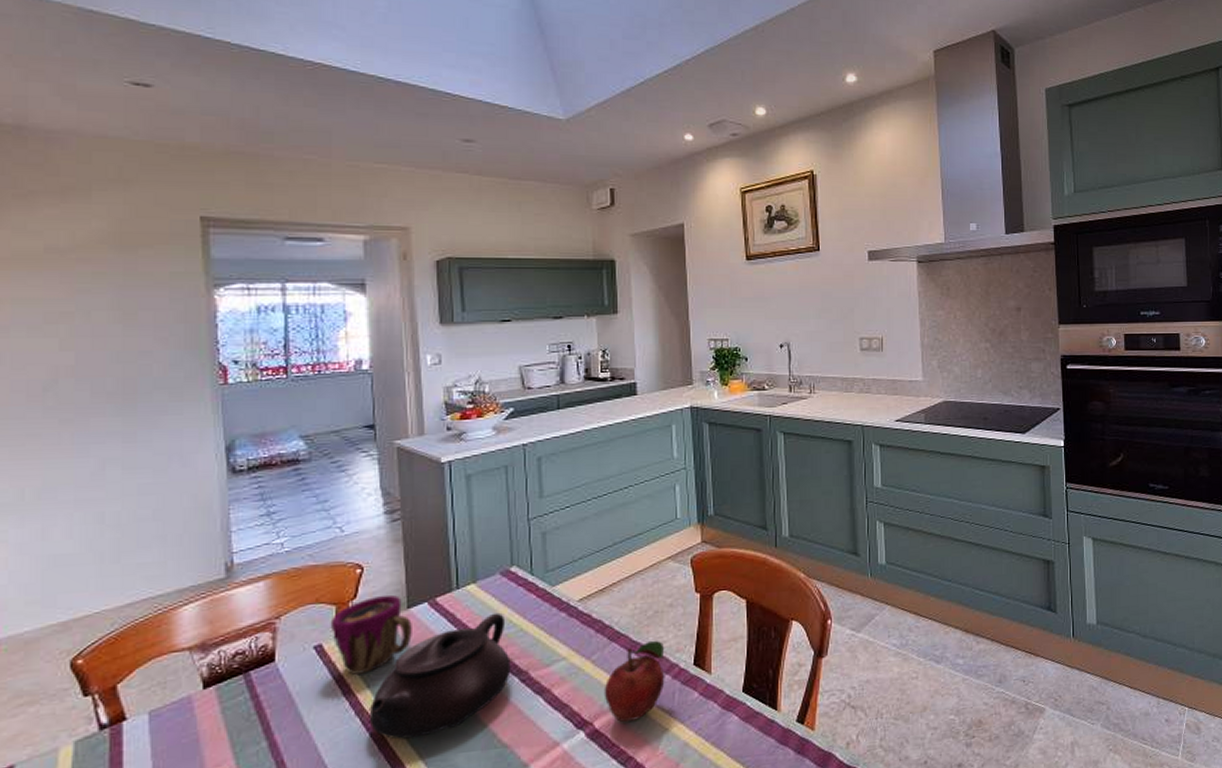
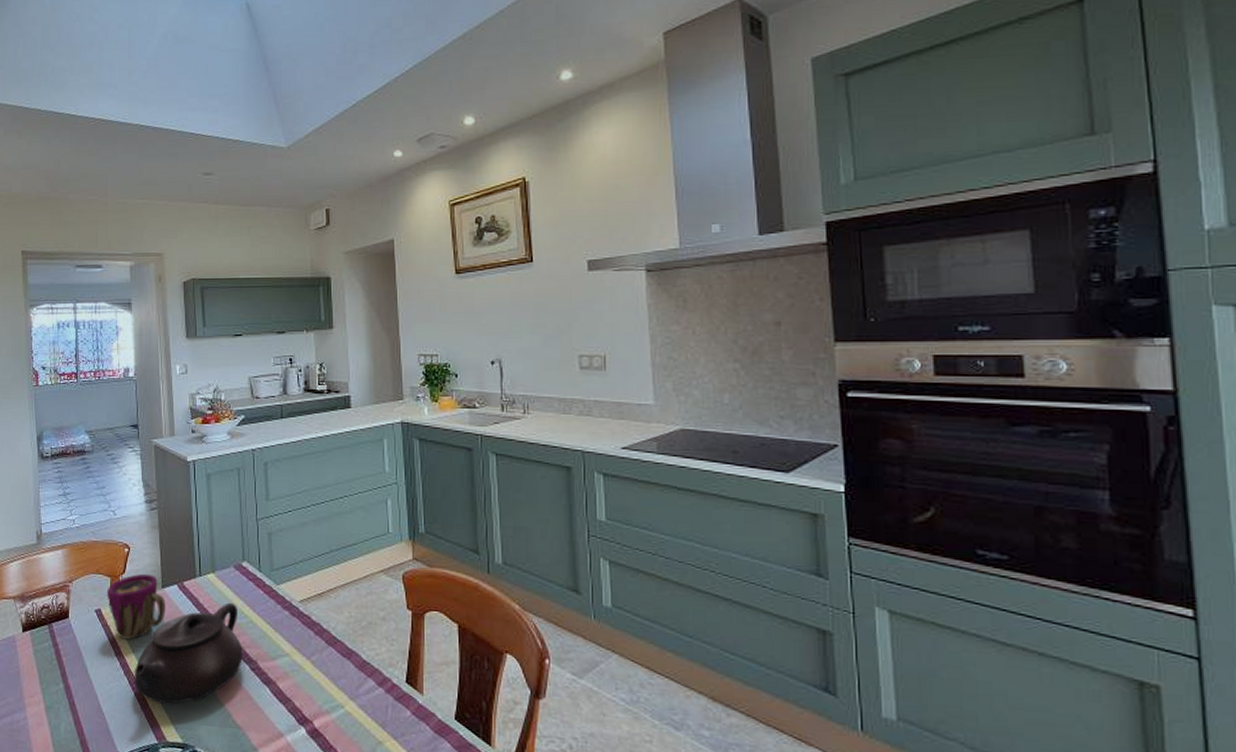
fruit: present [604,640,665,723] -> none [322,650,379,728]

